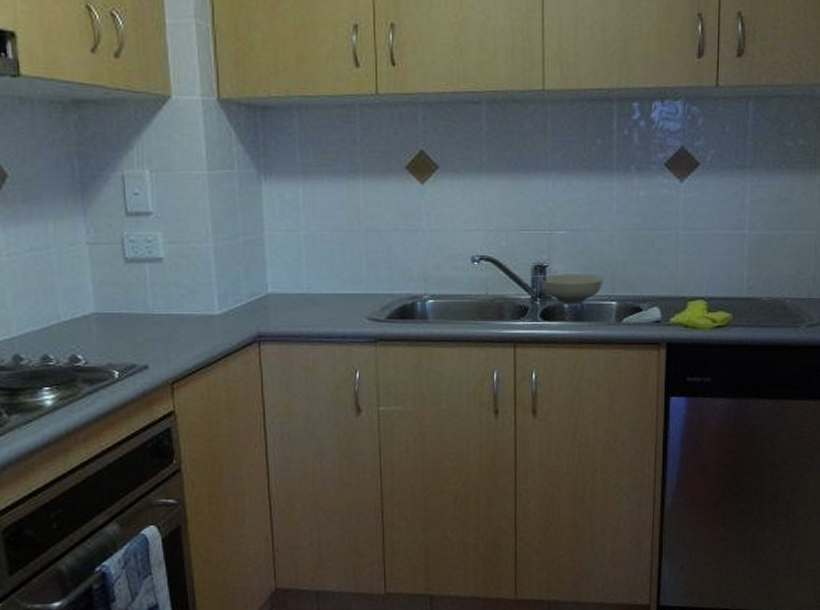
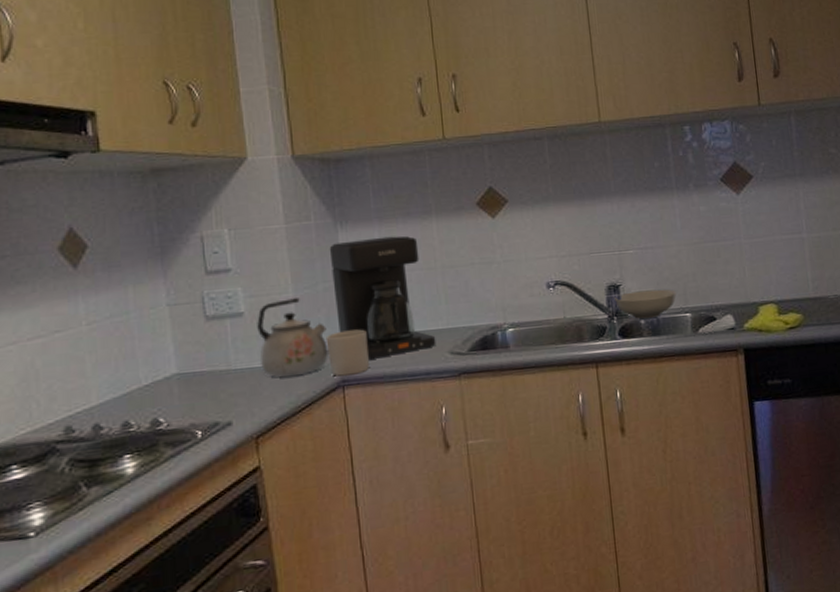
kettle: none [176,248,246,327] -> present [257,298,329,378]
mug: none [244,286,286,333] -> present [326,329,369,378]
coffee maker: none [251,193,355,317] -> present [329,236,436,360]

